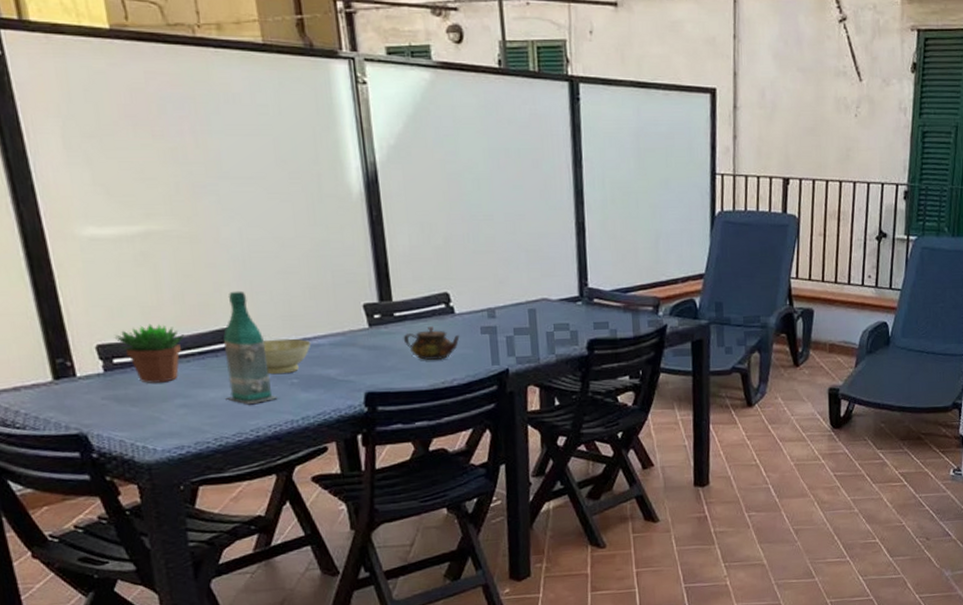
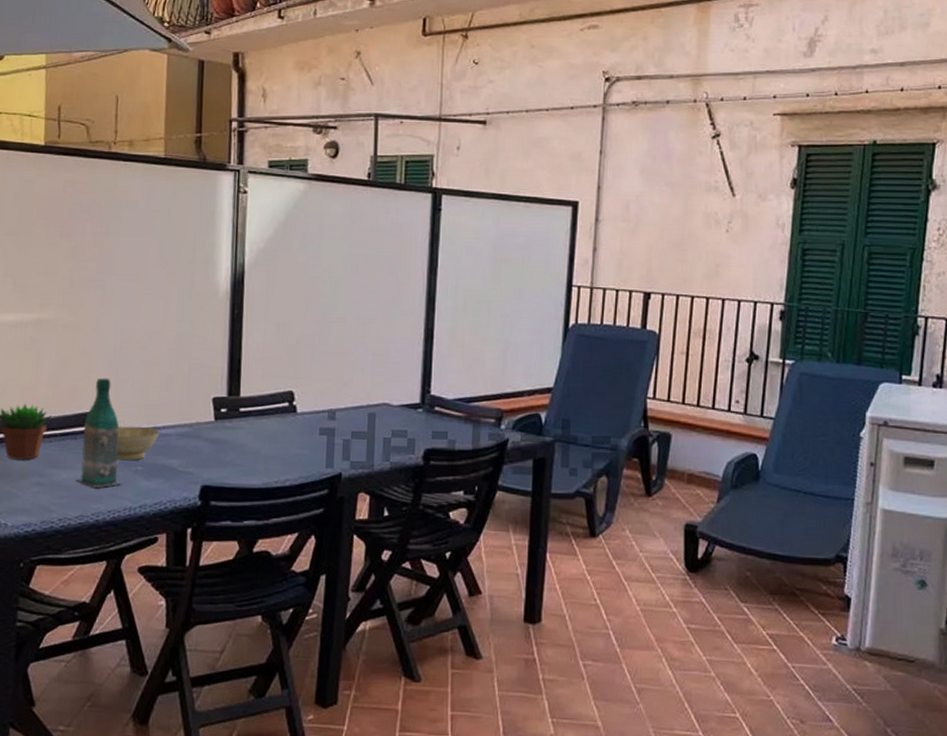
teapot: present [403,326,460,361] -> none [244,424,298,459]

